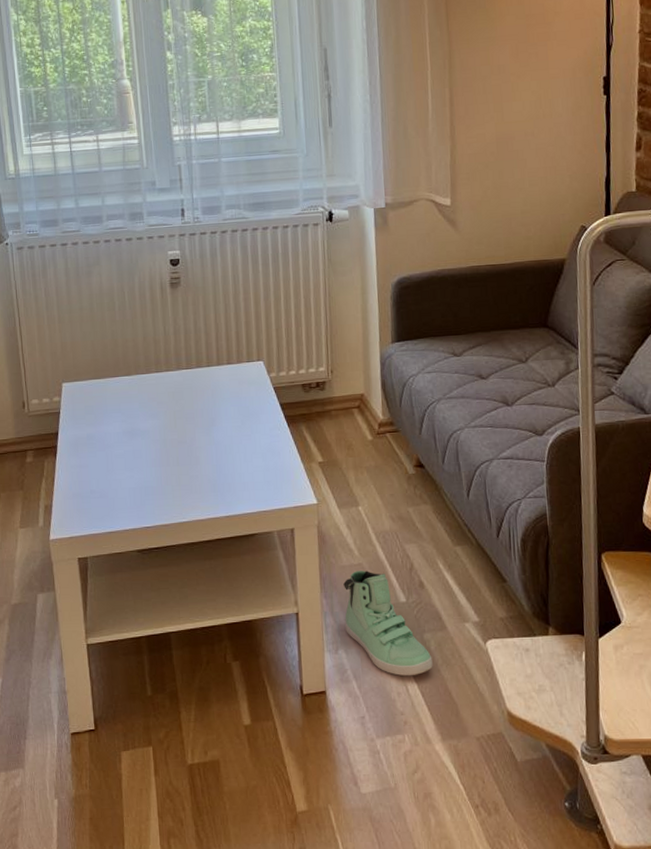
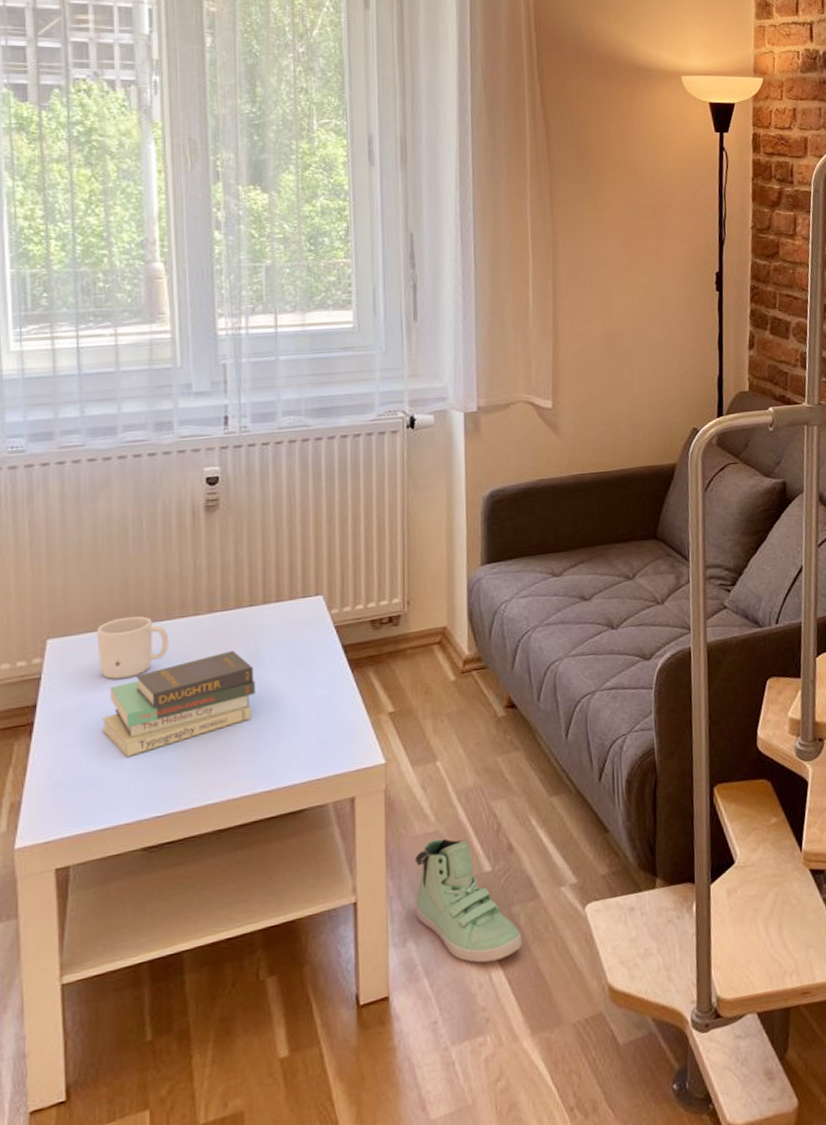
mug: none [96,369,149,417] -> present [96,616,168,679]
books: none [104,402,214,478] -> present [102,651,255,757]

